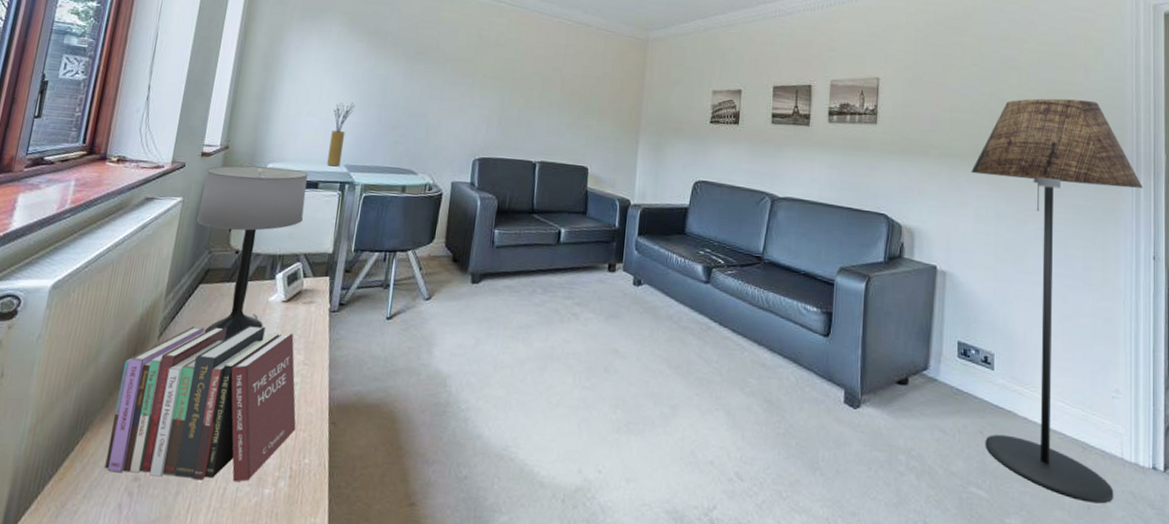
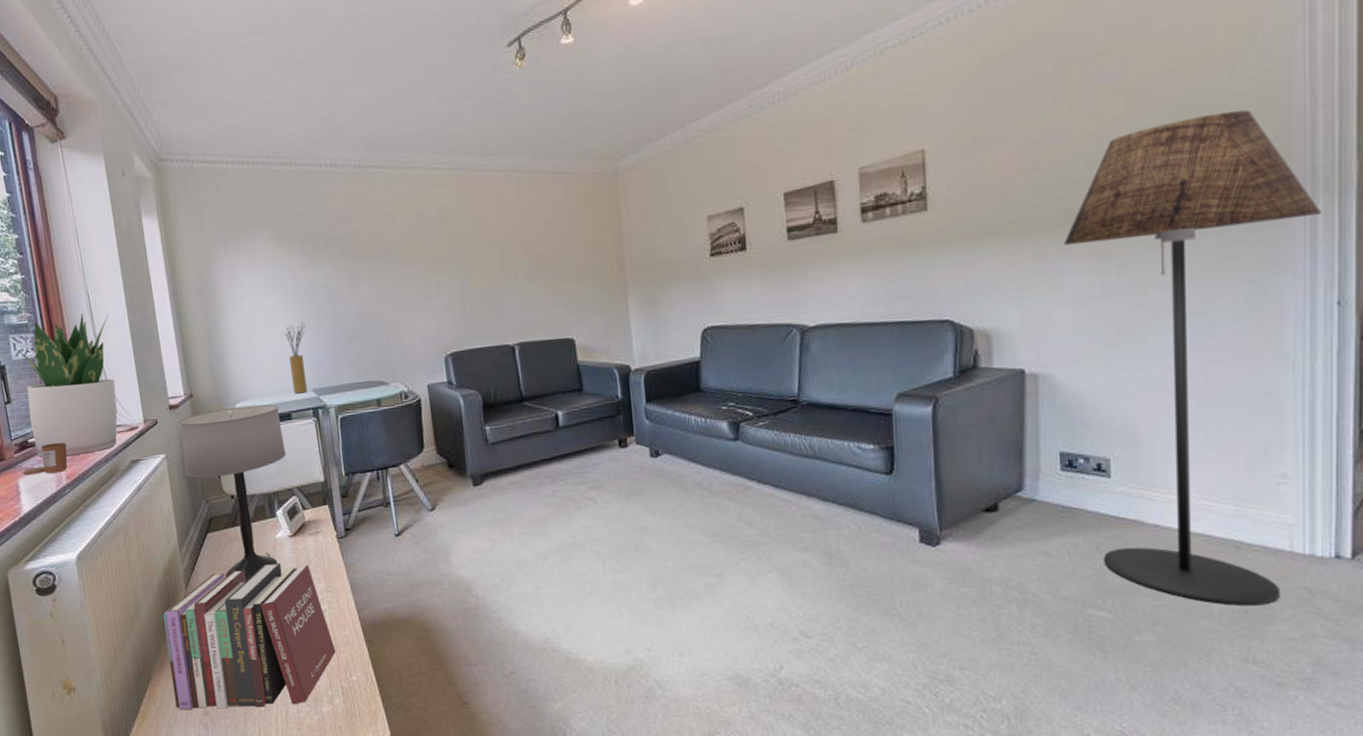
candle: none [26,165,84,196] -> present [22,442,68,476]
planter: none [49,48,171,183] -> present [18,313,118,457]

